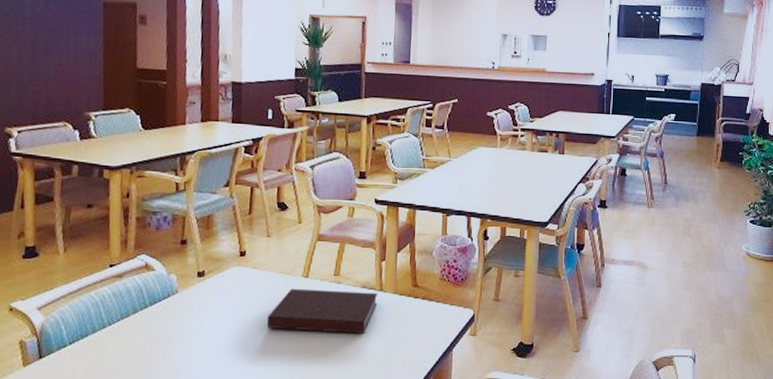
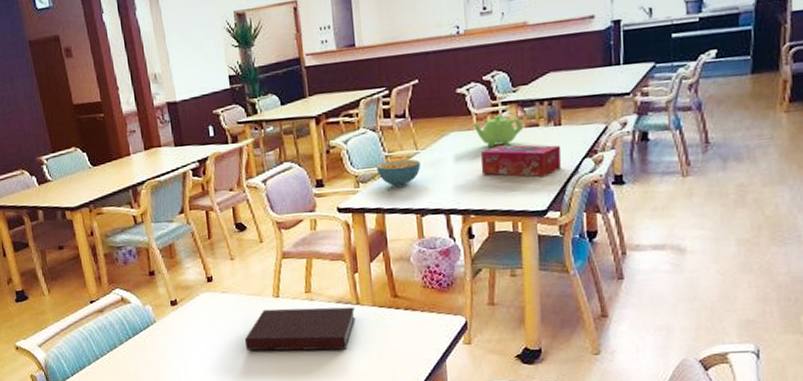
cereal bowl: none [413,164,452,187] -> present [375,159,421,186]
teapot: none [497,139,536,165] -> present [473,115,524,148]
tissue box: none [500,163,563,195] -> present [480,144,561,177]

